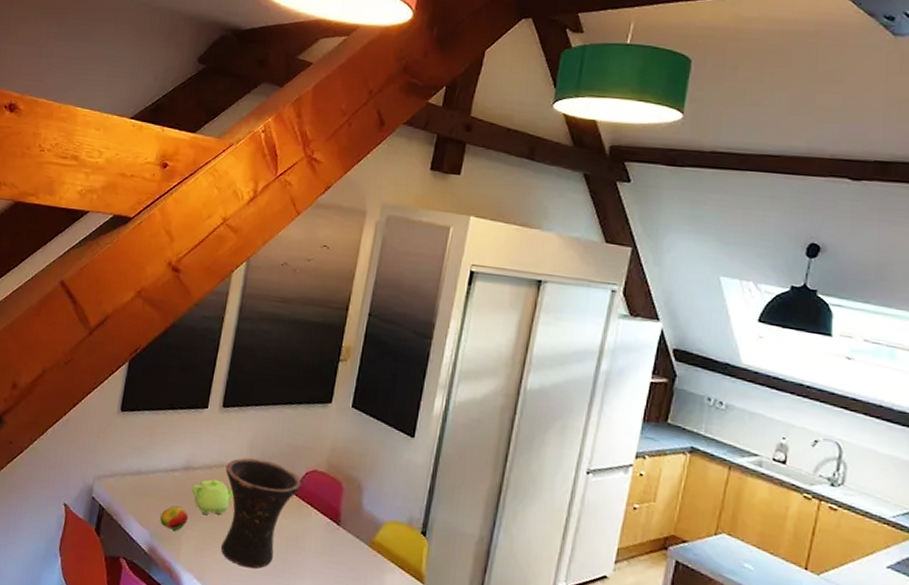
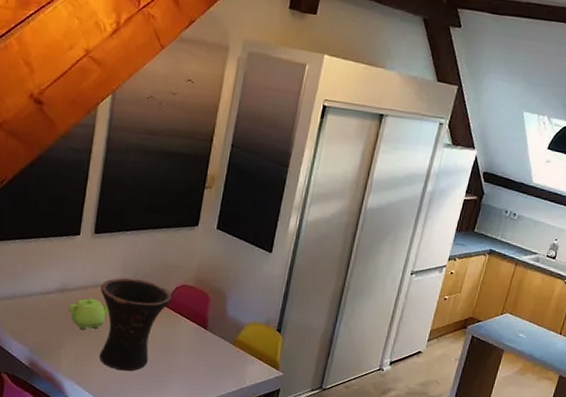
fruit: present [159,506,188,532] -> none [38,324,66,346]

